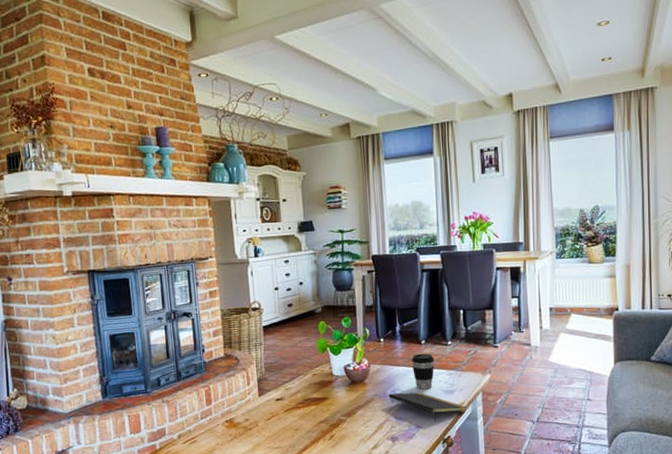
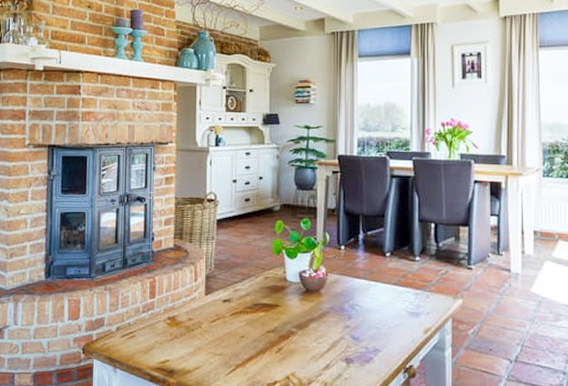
notepad: present [388,392,467,423] -> none [346,308,433,348]
coffee cup: present [411,353,435,390] -> none [373,267,400,309]

